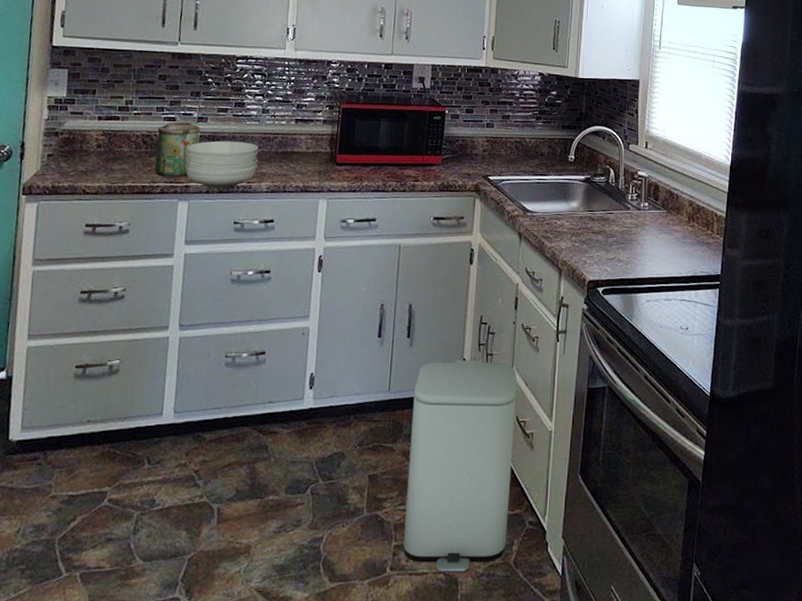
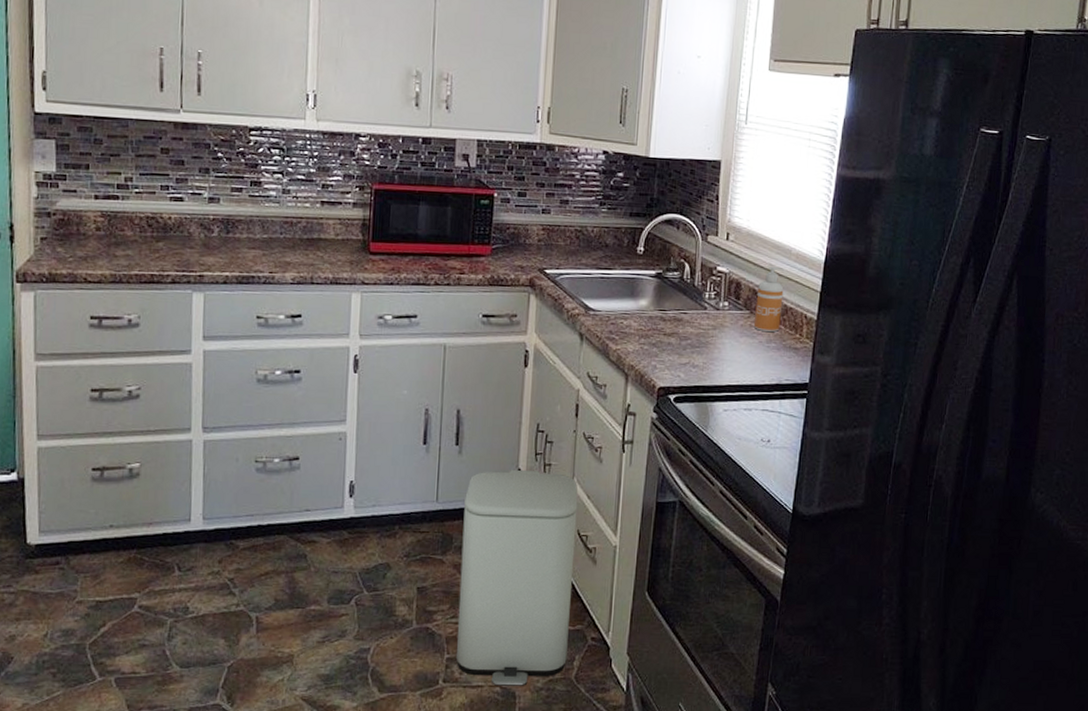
canister: present [154,121,201,178] -> none [163,202,213,266]
bowl: present [185,140,259,189] -> none [197,224,281,279]
soap dispenser: none [671,170,696,230] -> present [754,266,784,333]

